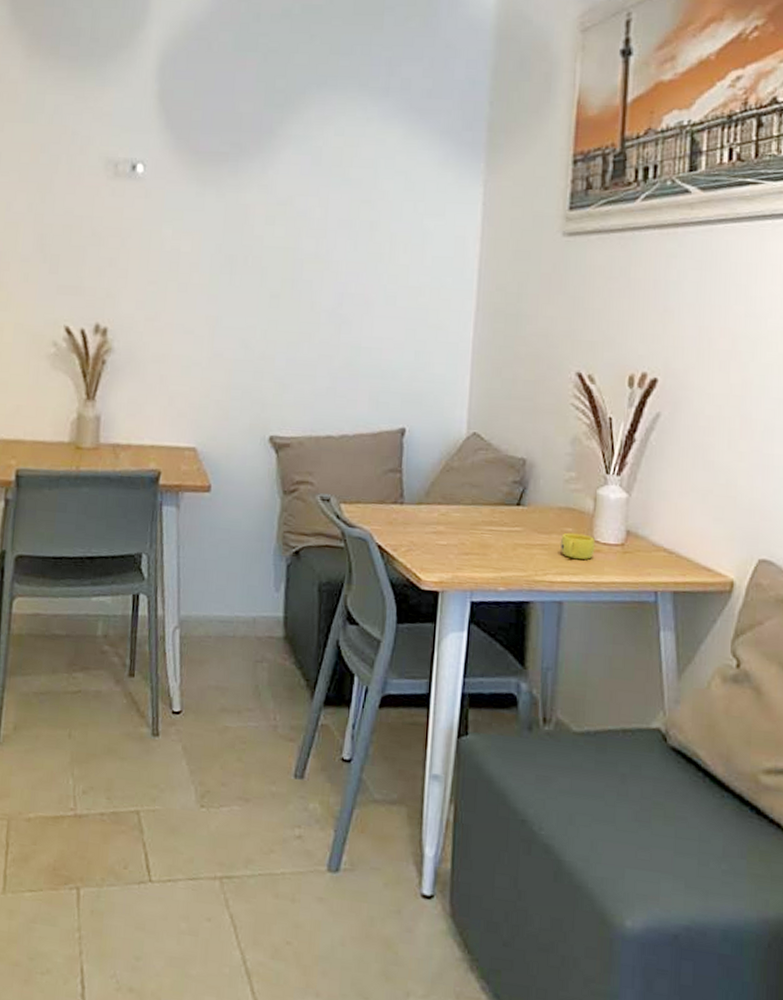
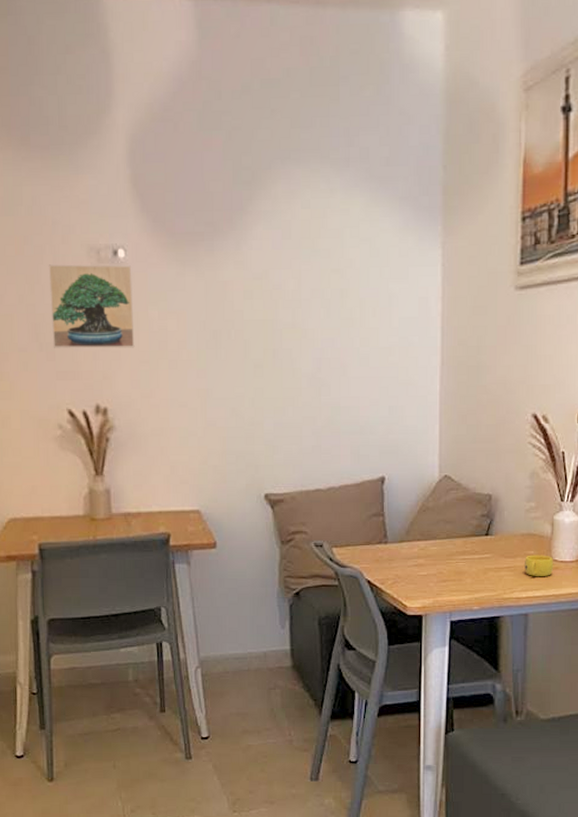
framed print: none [57,174,149,267] -> present [48,264,135,349]

